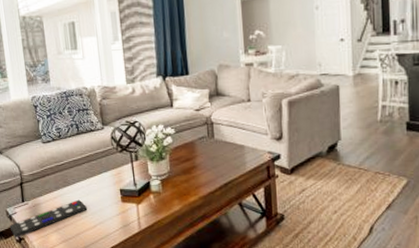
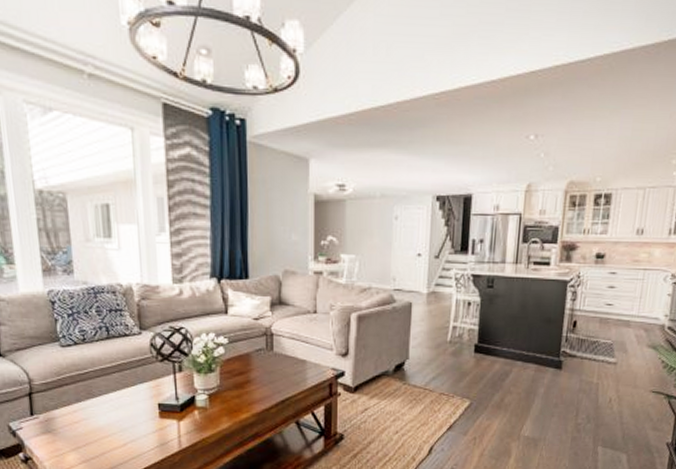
remote control: present [9,199,88,238] -> none [12,414,117,458]

